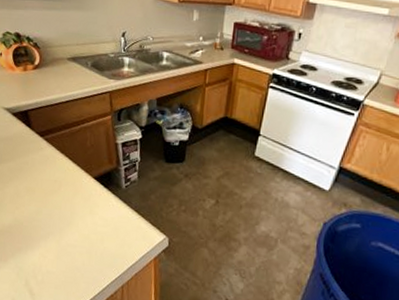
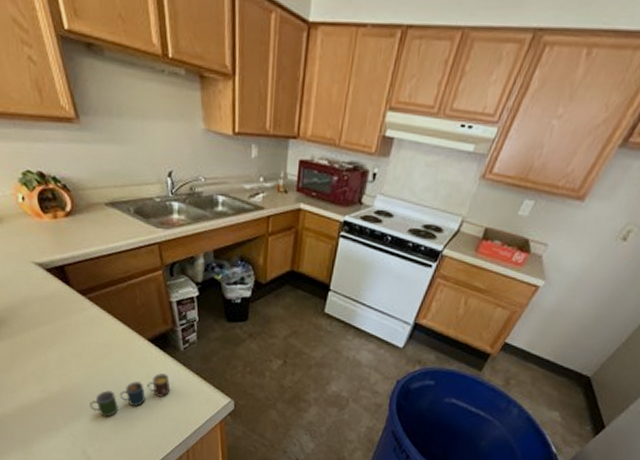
cup: none [37,209,111,250] -> present [90,373,171,417]

